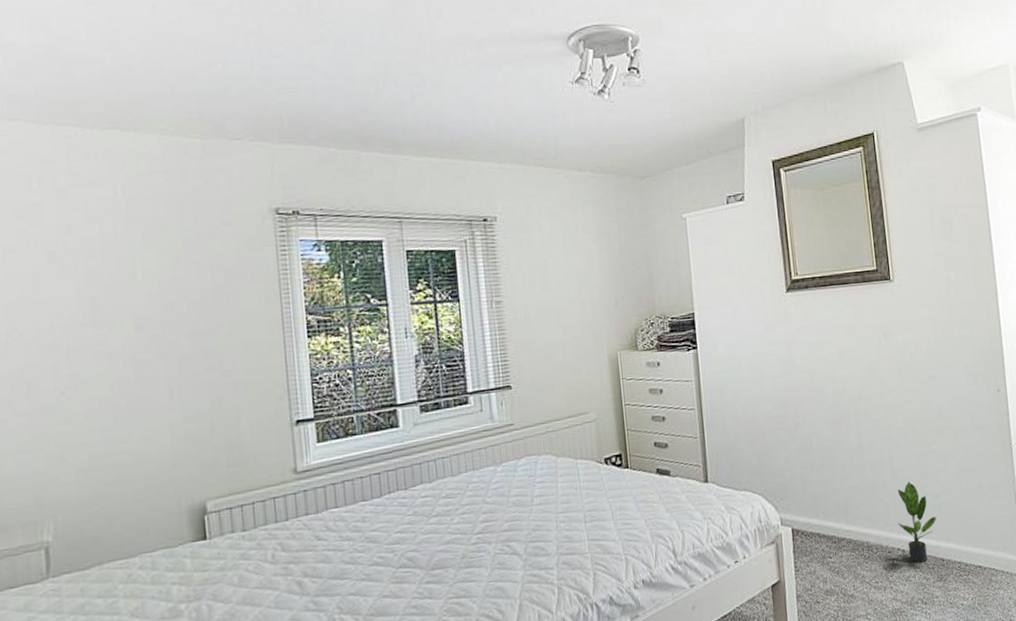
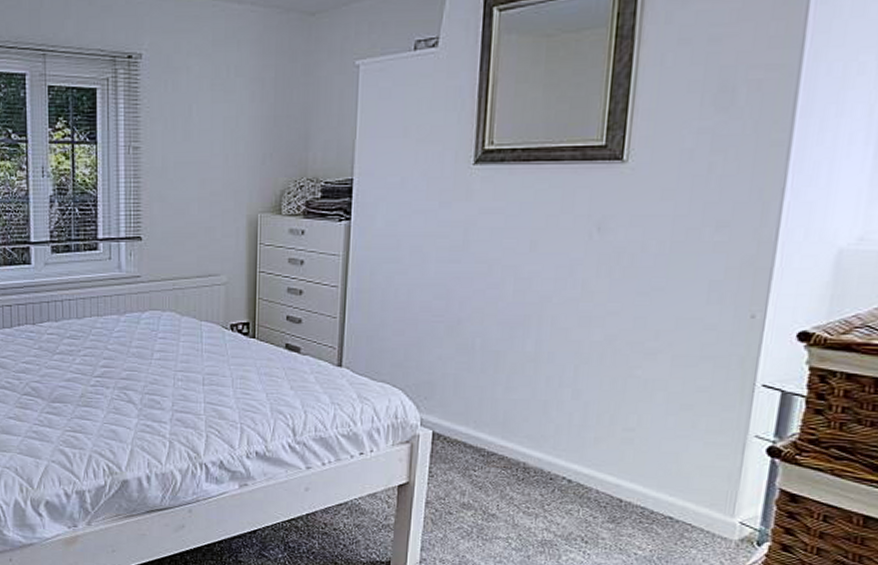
potted plant: present [897,481,937,563] -> none [569,406,625,498]

